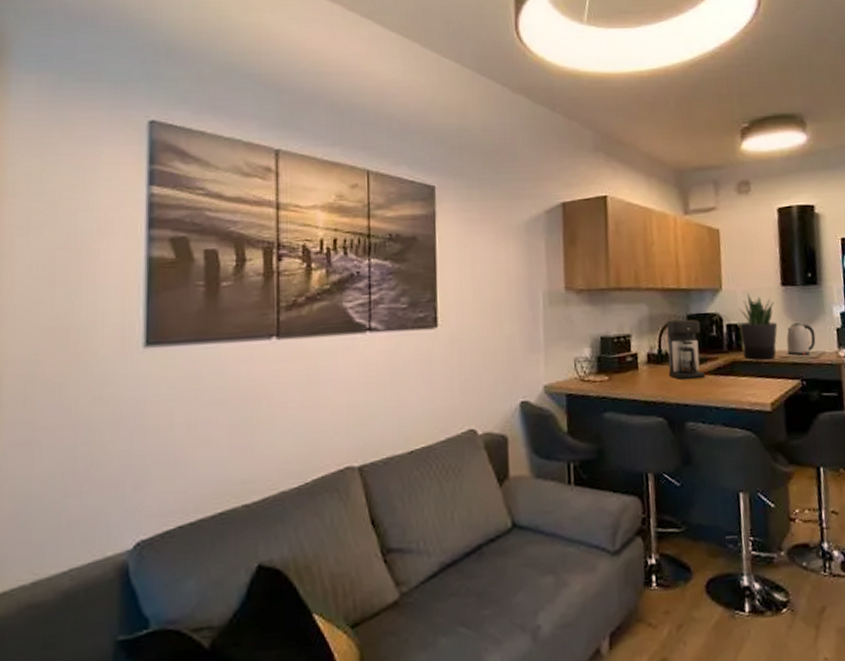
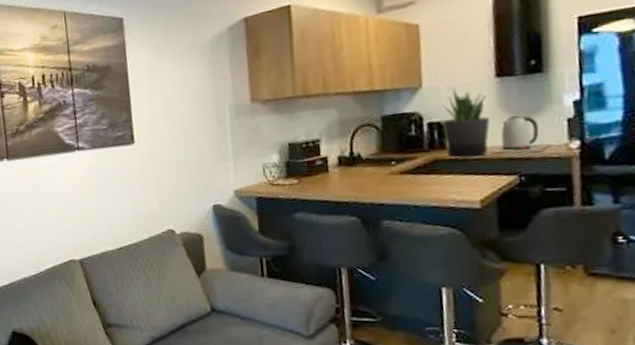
coffee maker: present [666,319,706,380] -> none [358,120,404,180]

